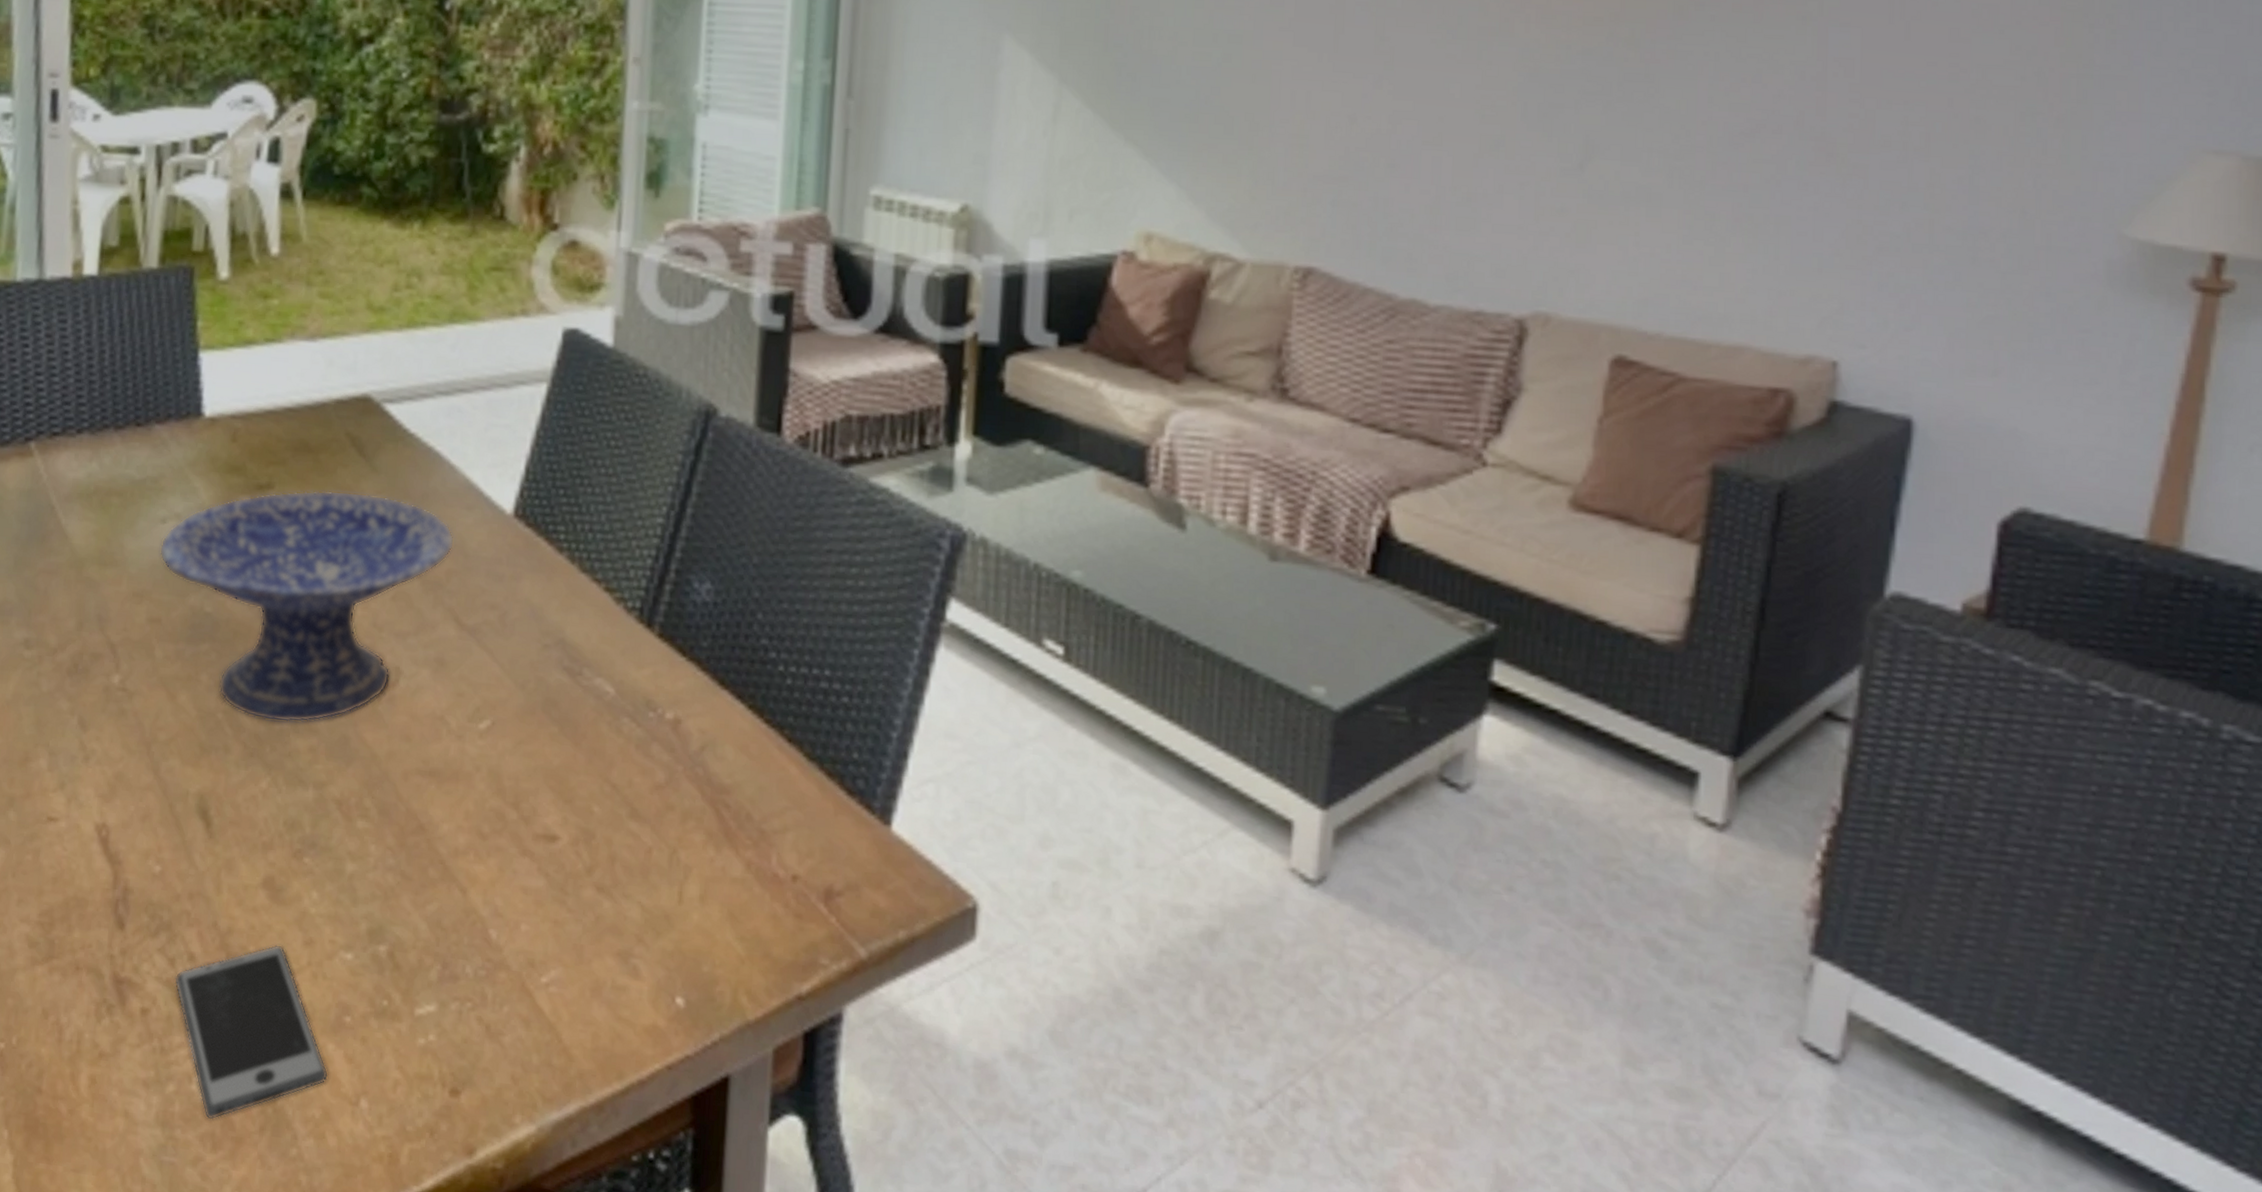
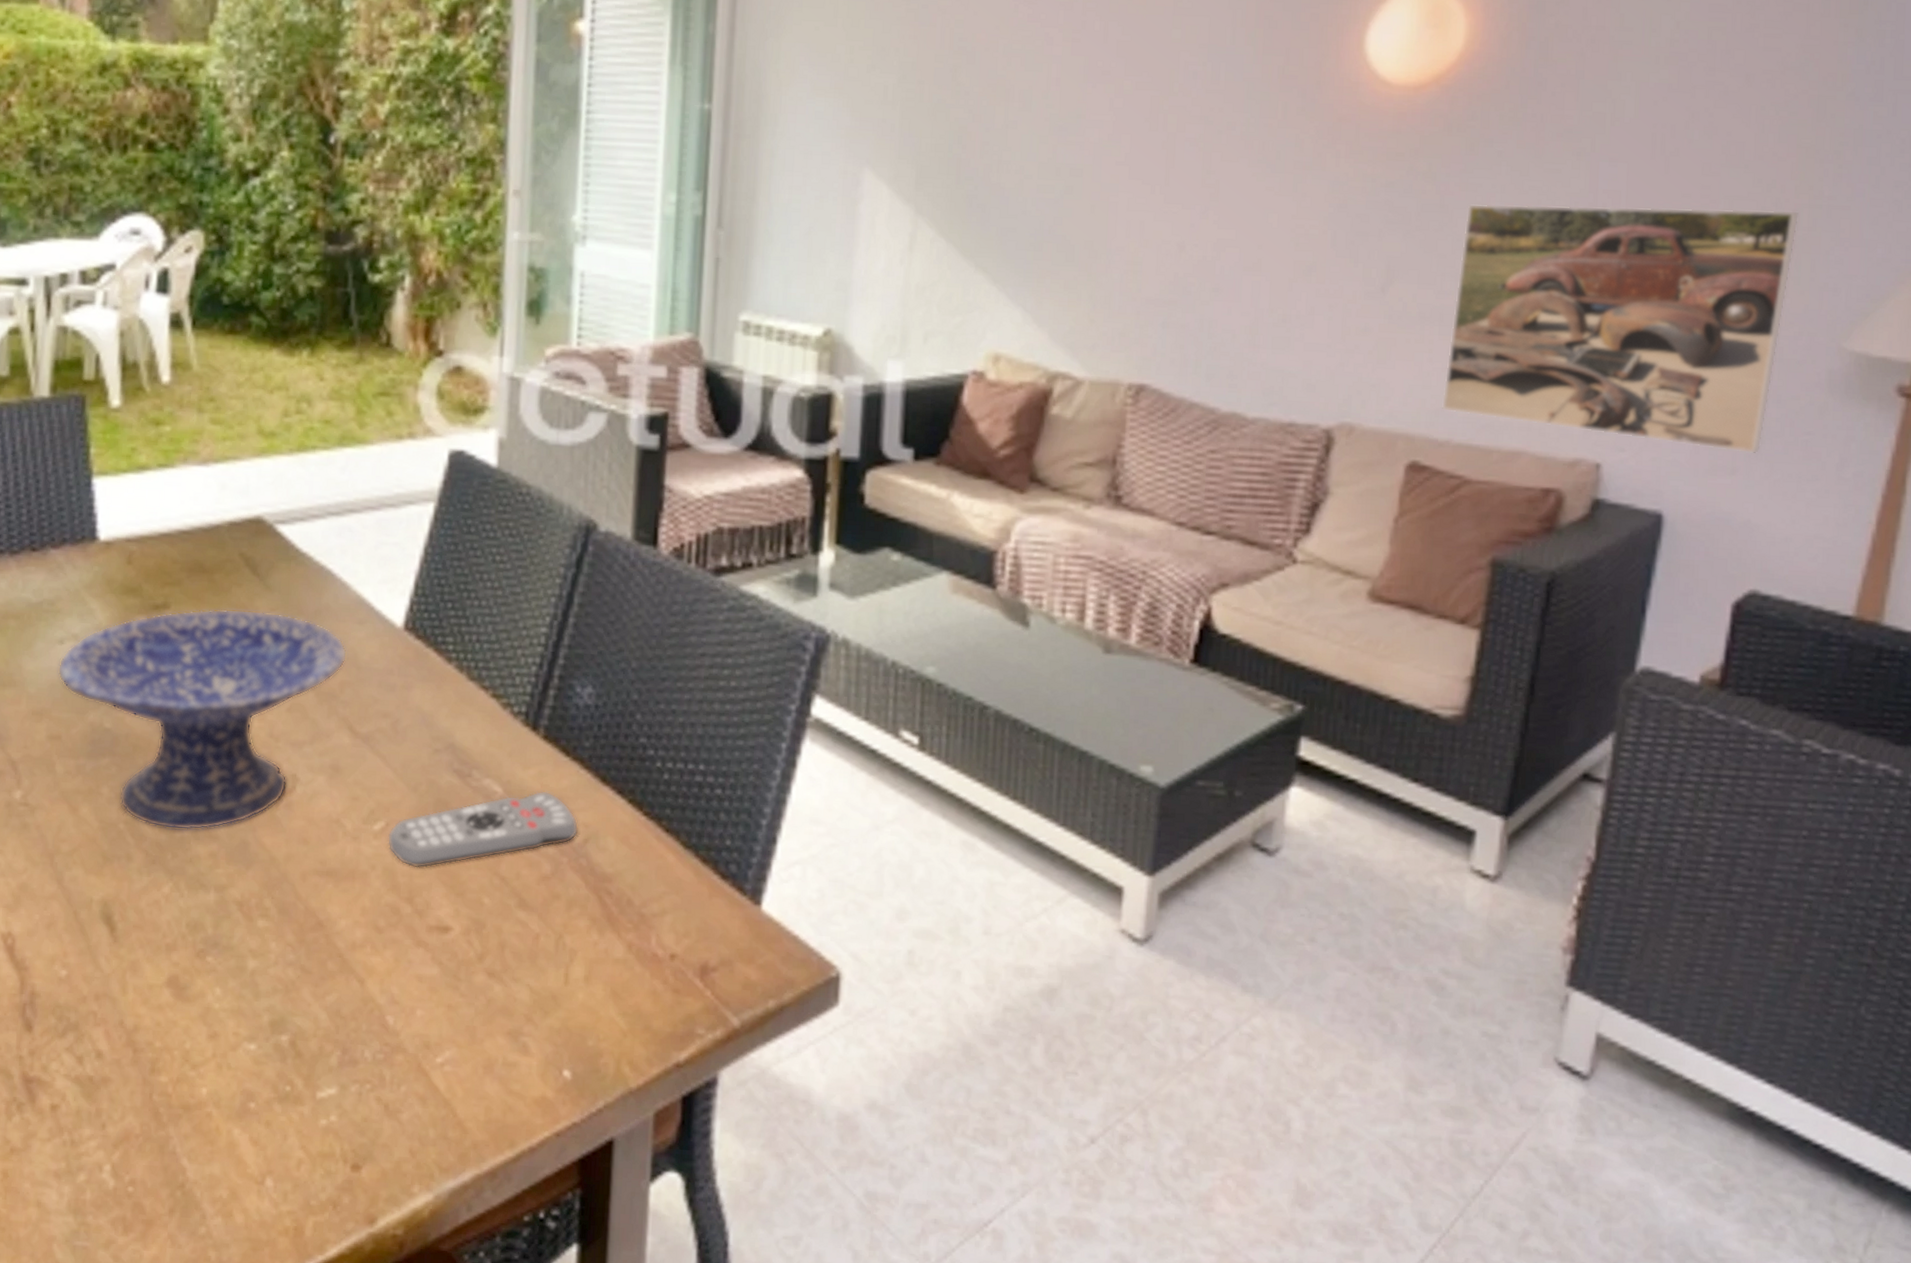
smartphone: present [174,944,329,1120] -> none [83,1039,235,1205]
remote control: none [493,692,695,772] -> present [387,791,579,869]
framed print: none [1650,72,2067,354] -> present [1441,203,1800,454]

